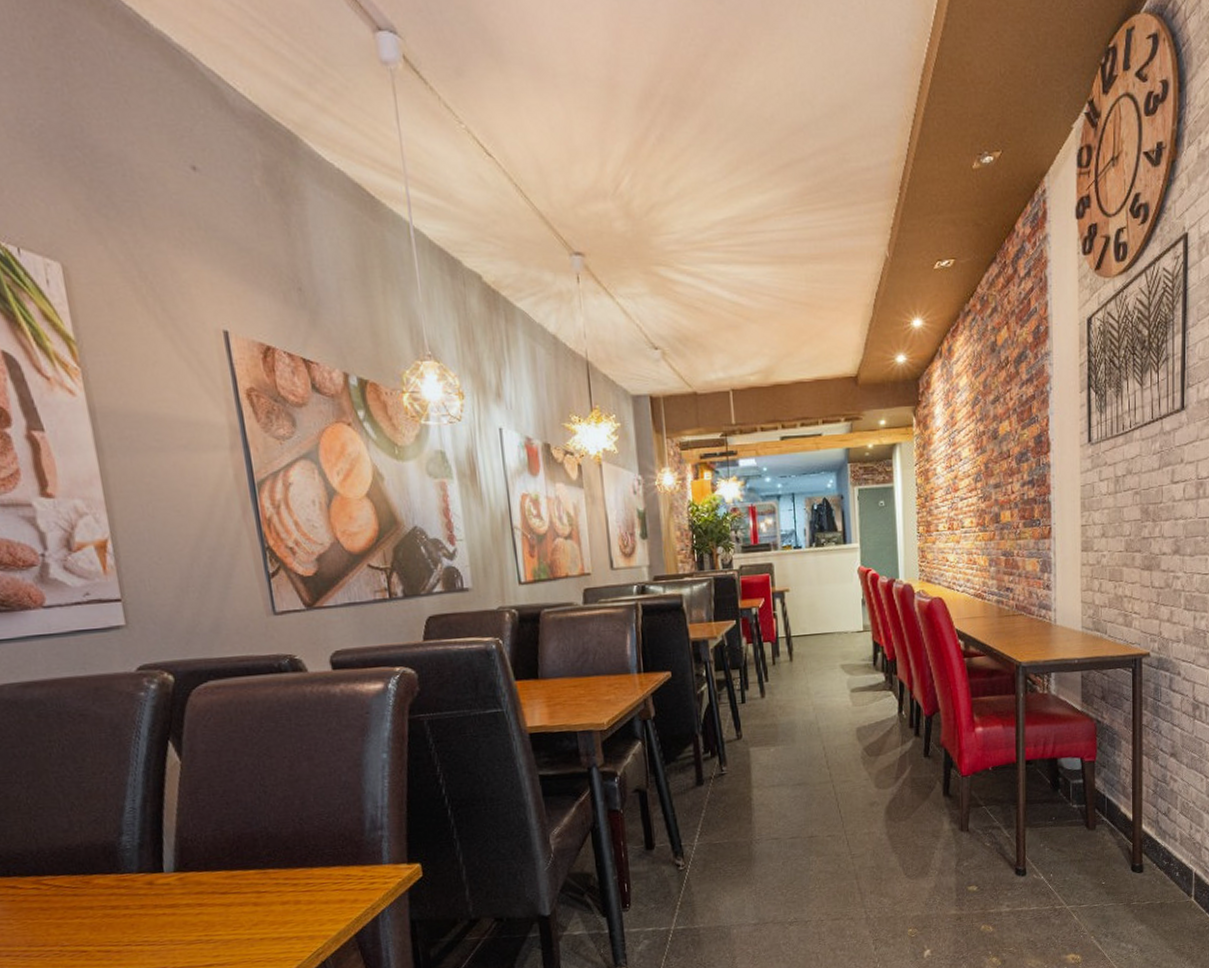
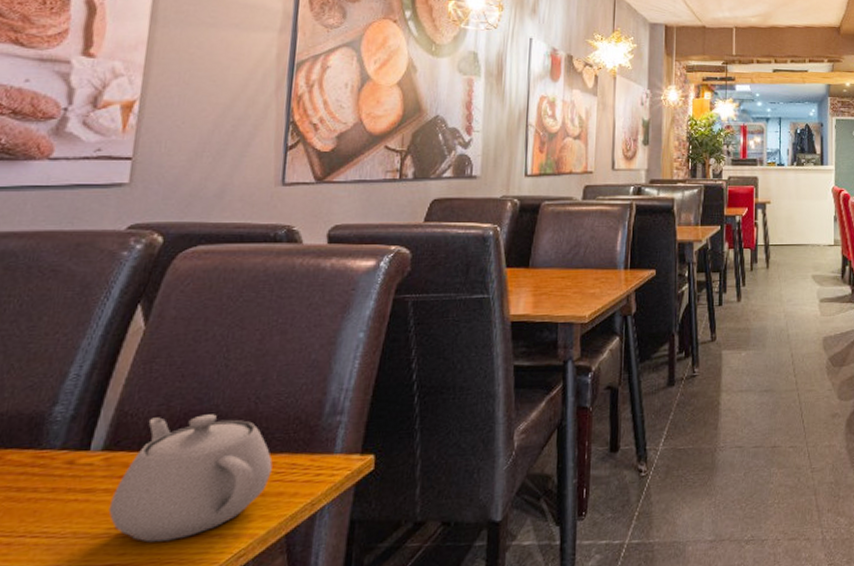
teapot: none [194,835,330,946] -> present [108,414,273,543]

